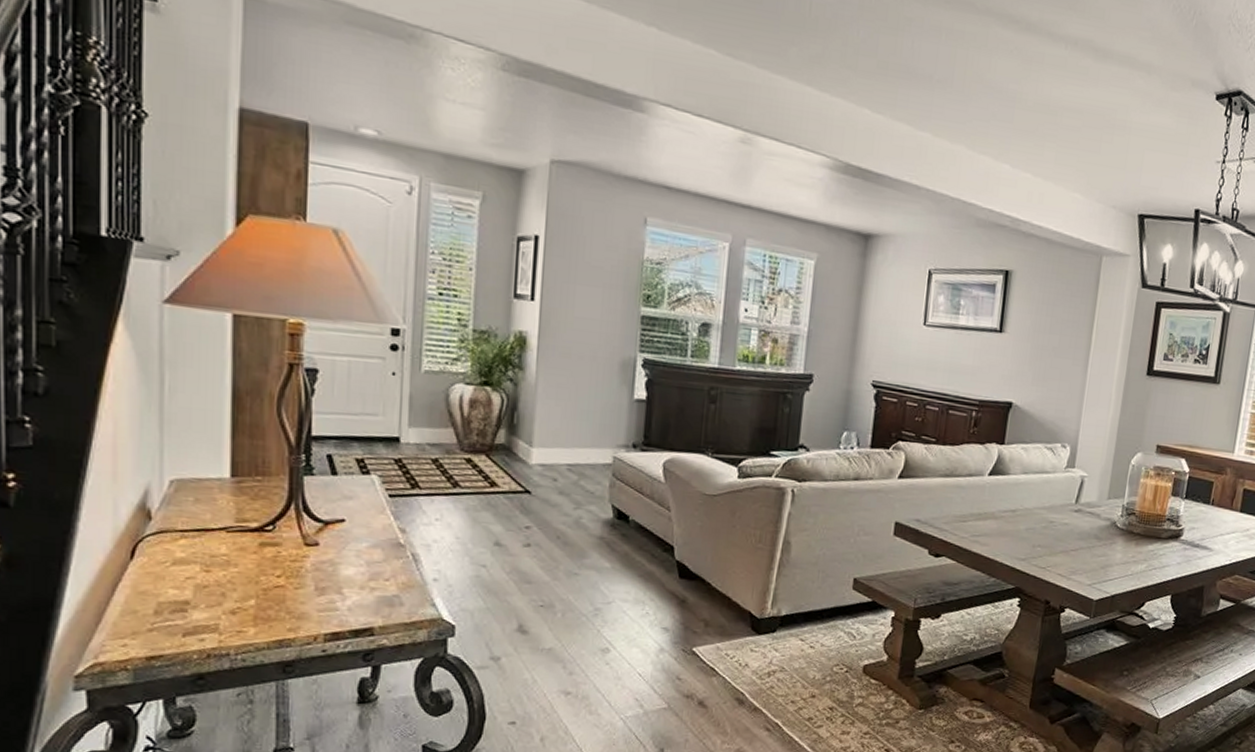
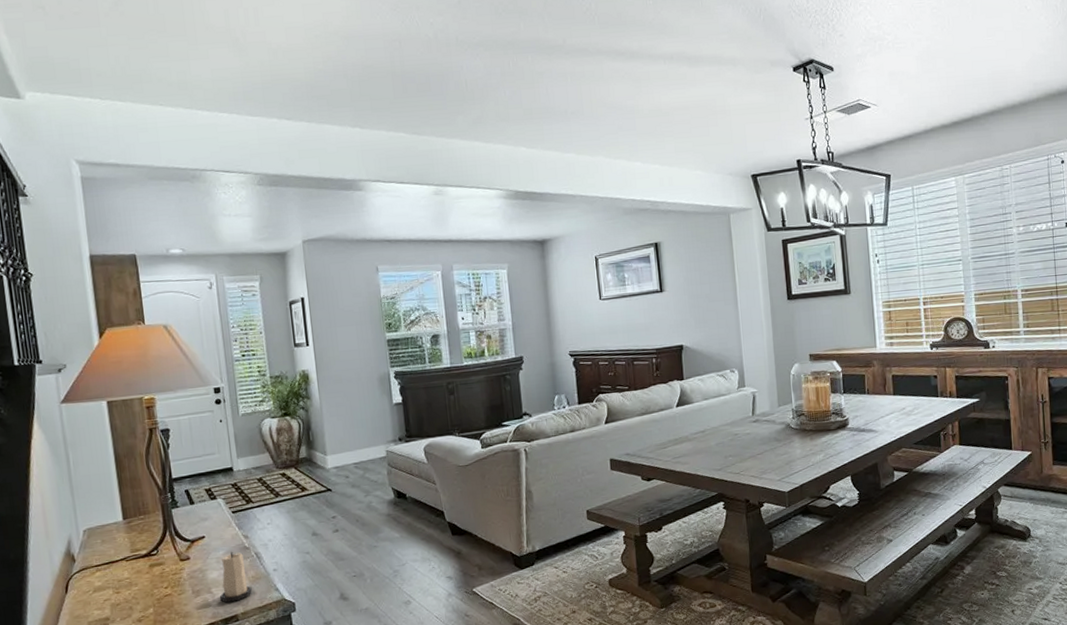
candle: none [353,545,399,611] -> present [220,551,252,603]

